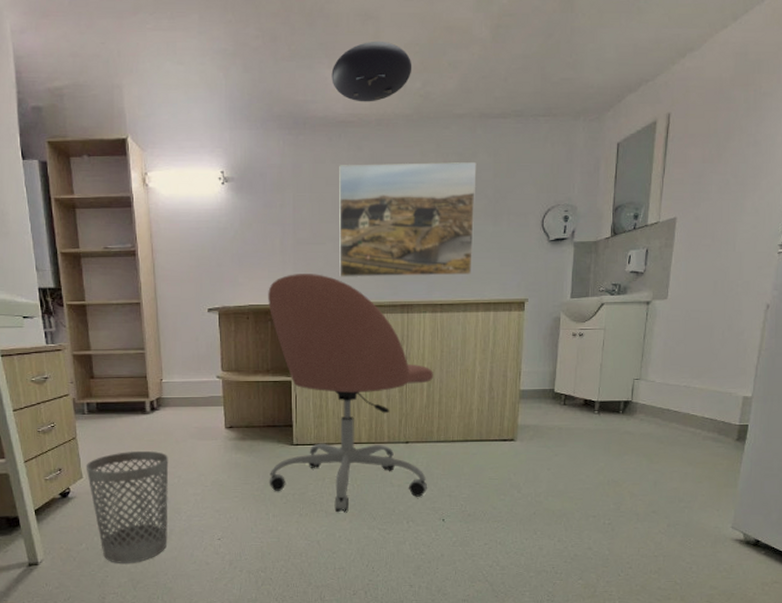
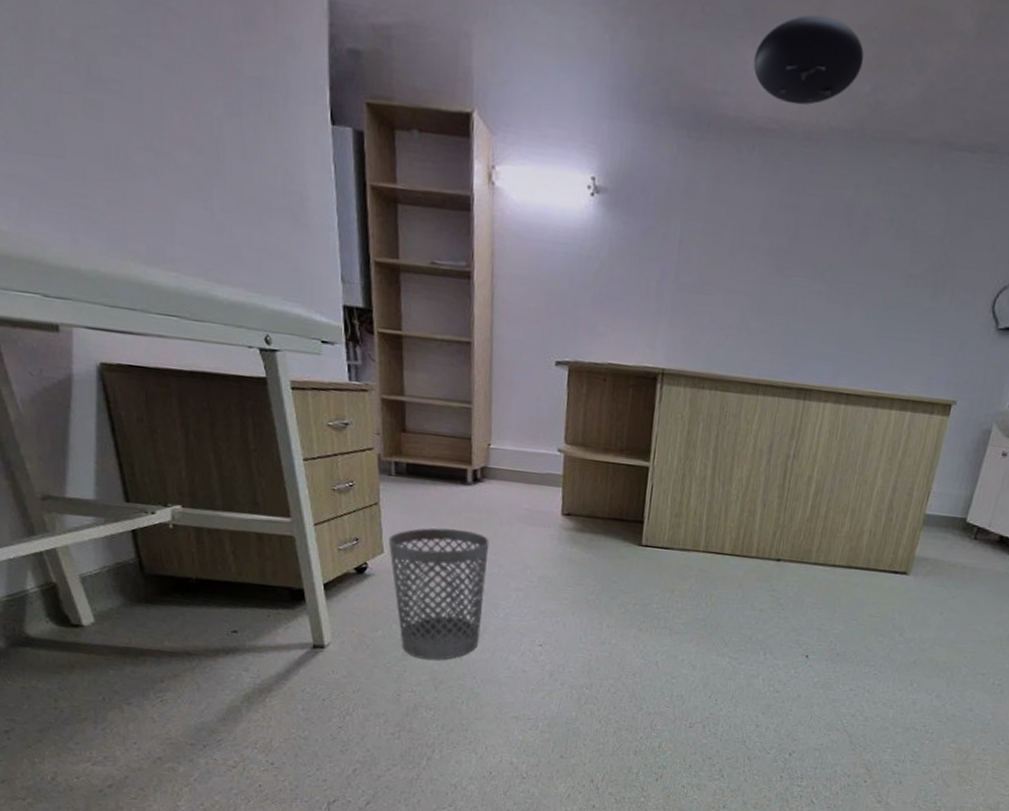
office chair: present [268,274,433,513] -> none [606,329,824,634]
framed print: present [339,162,477,277] -> none [726,189,925,361]

